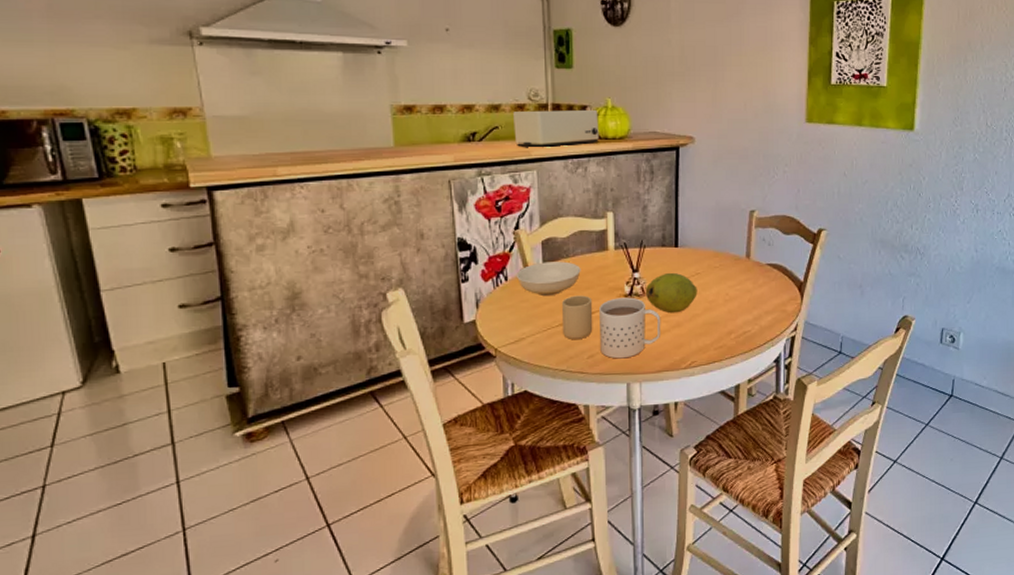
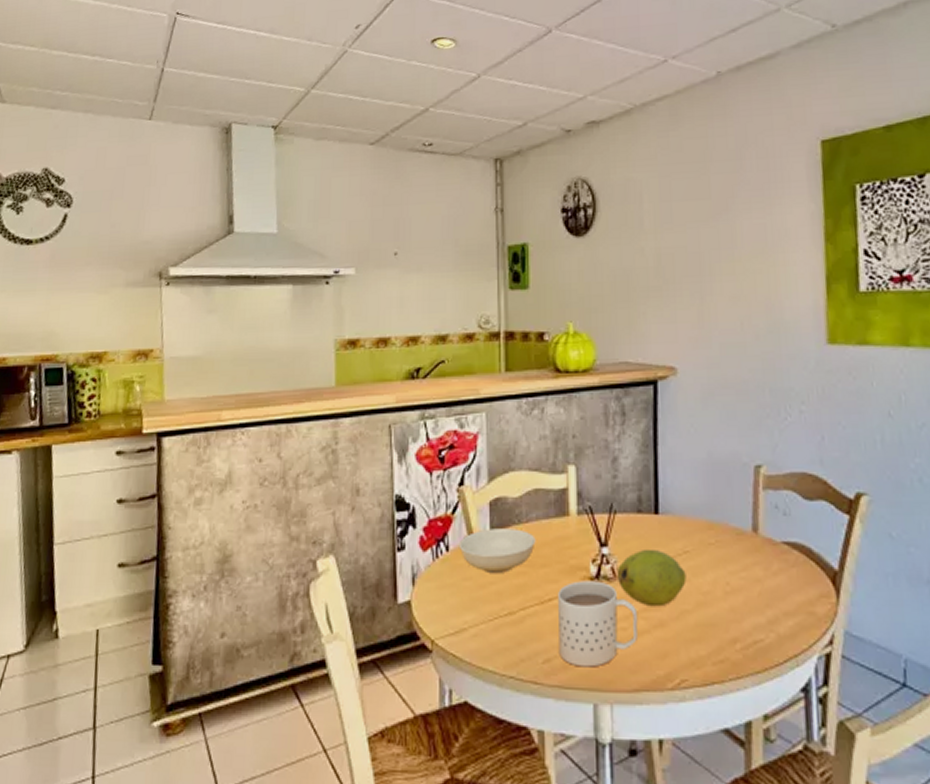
toaster: present [513,109,599,148] -> none [461,336,558,385]
cup: present [561,295,593,340] -> none [511,575,550,636]

